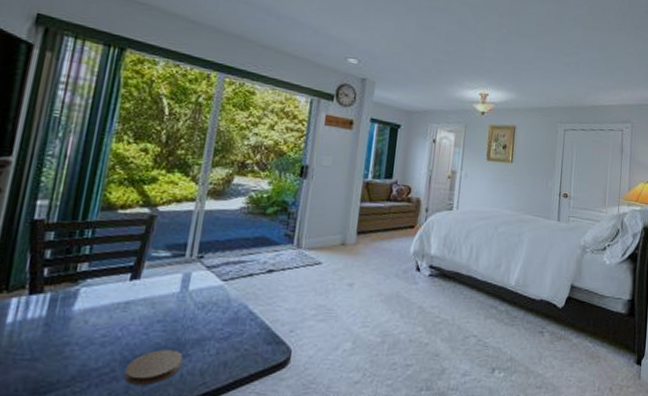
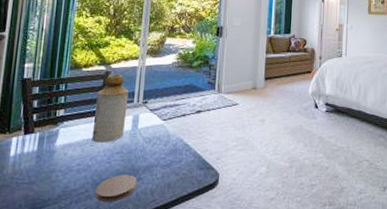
bottle: none [124,218,179,308] -> present [91,74,129,143]

